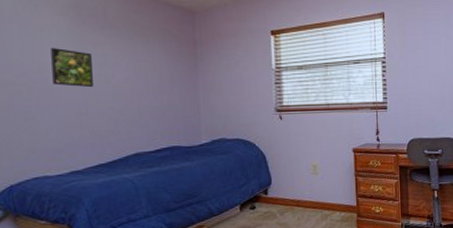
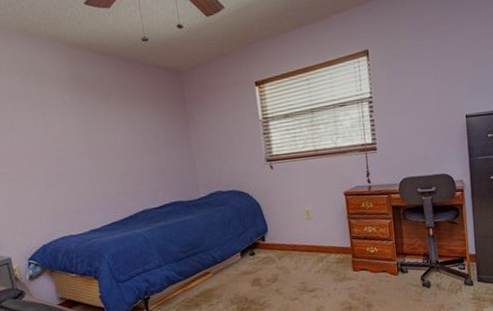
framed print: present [51,47,93,88] -> none [59,118,100,154]

